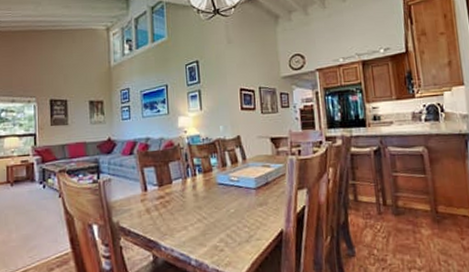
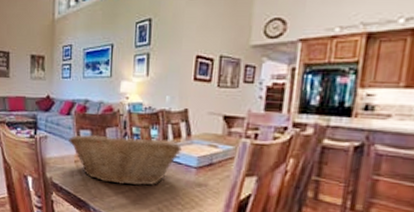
fruit basket: none [133,166,240,217] -> present [69,134,182,186]

